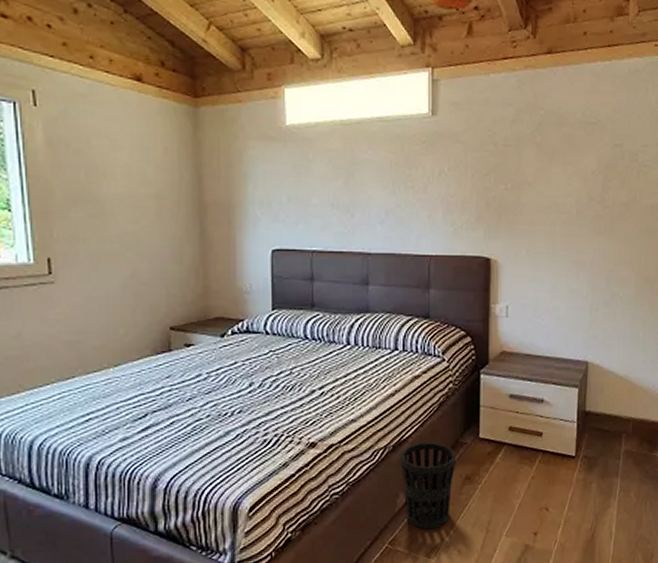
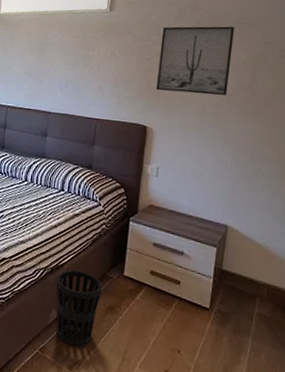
wall art: none [498,127,580,213] -> present [157,26,234,96]

